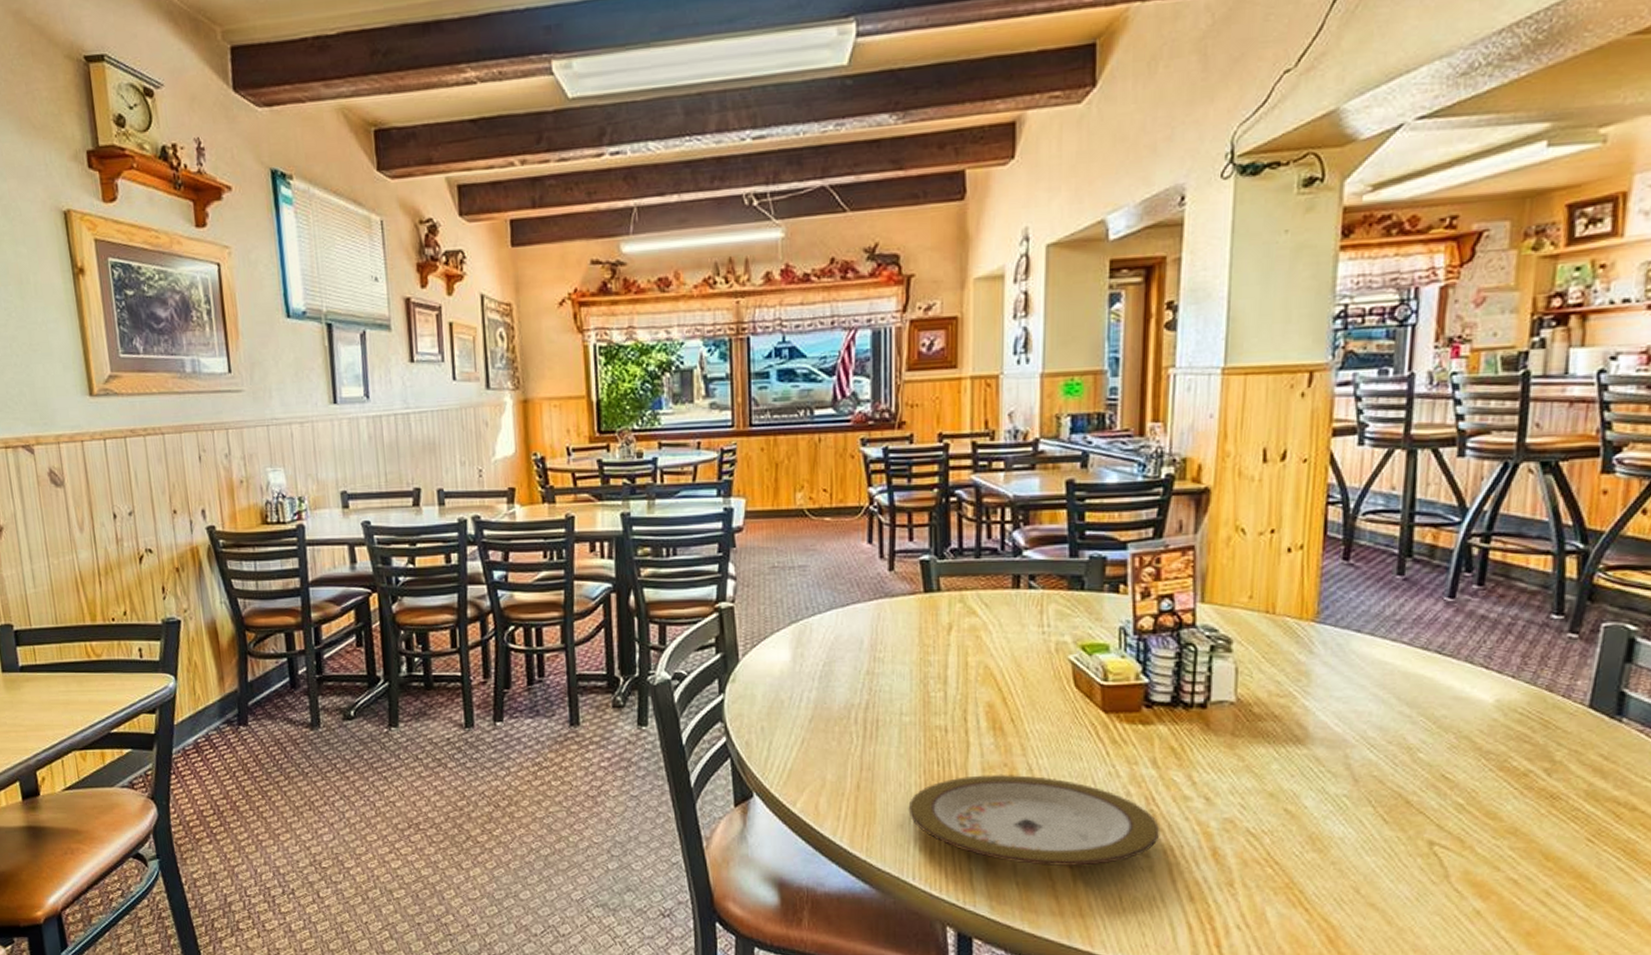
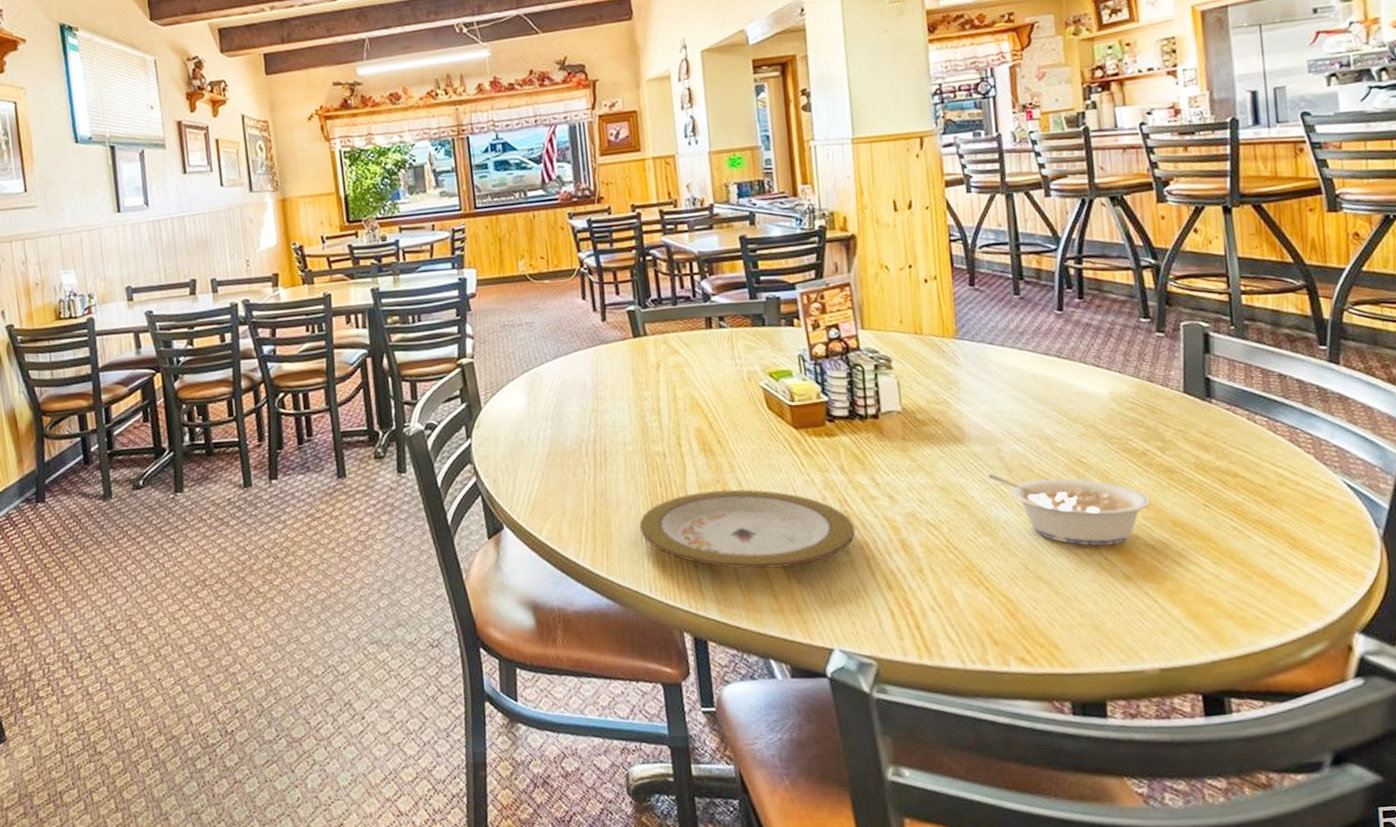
legume: none [1328,782,1523,875] -> present [988,473,1151,546]

